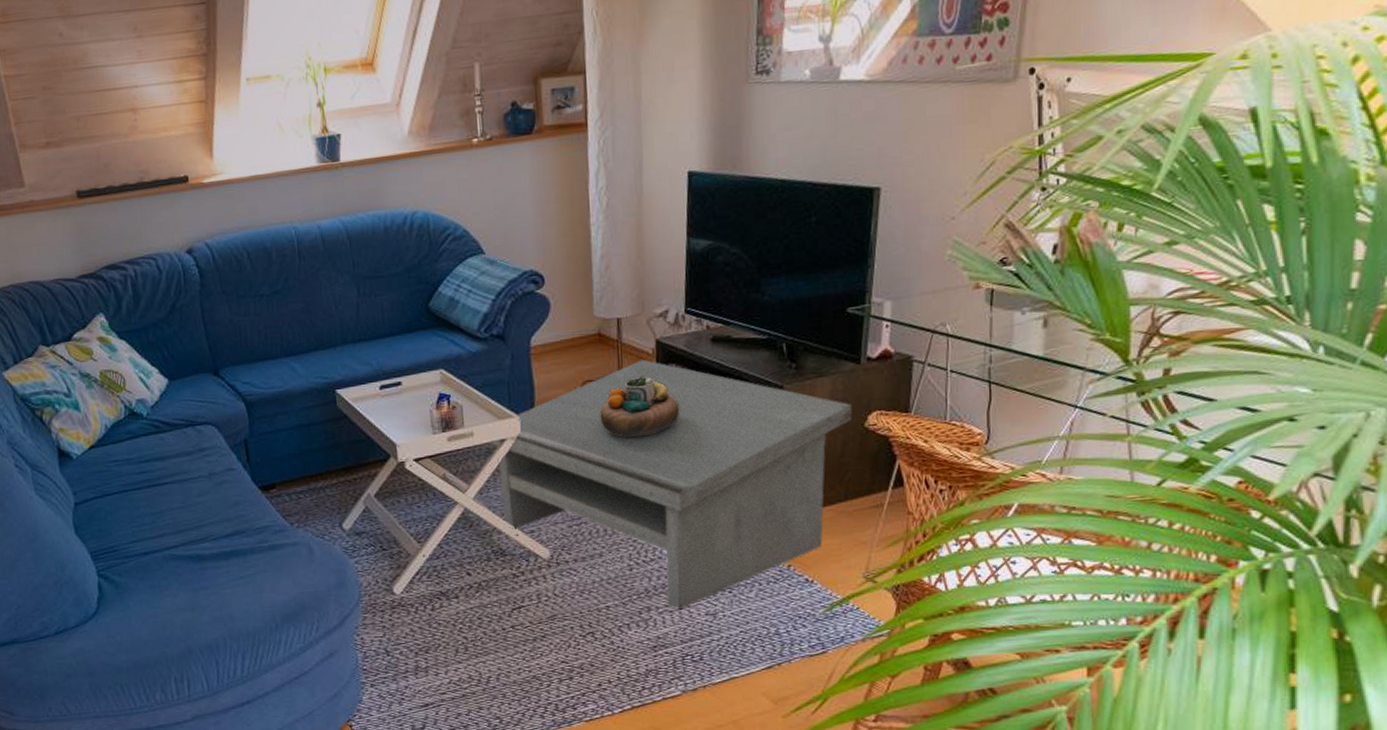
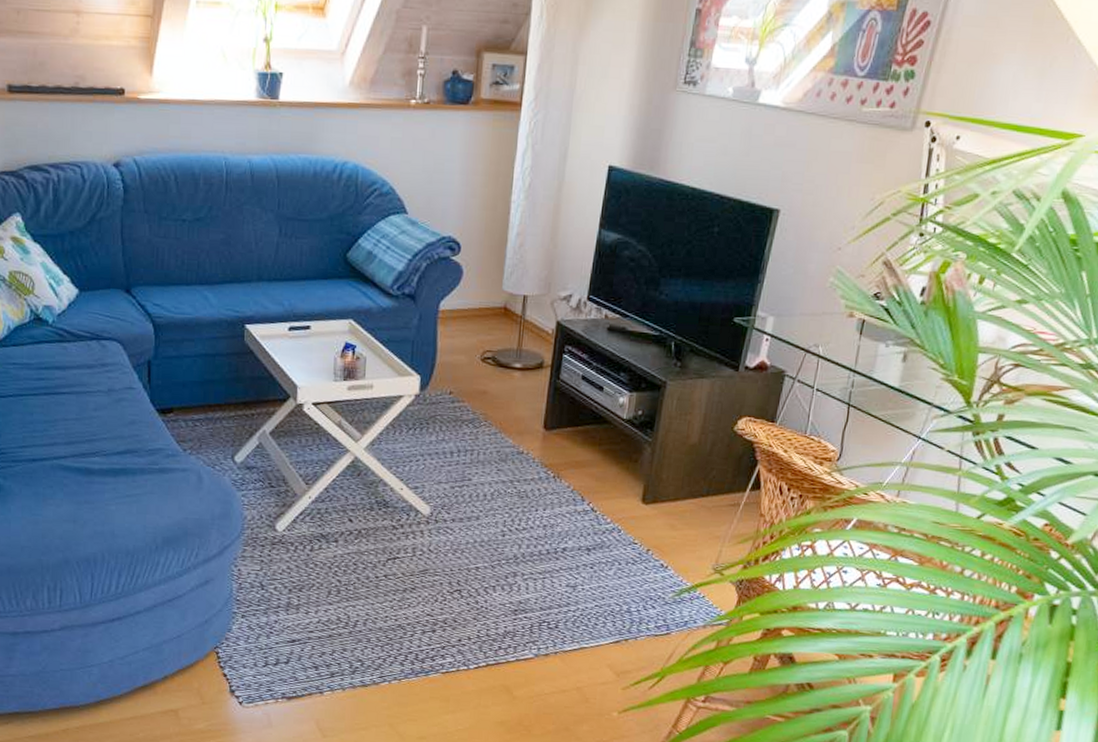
coffee table: present [488,360,852,610] -> none [386,338,725,579]
decorative bowl: present [599,375,680,436] -> none [494,352,570,410]

